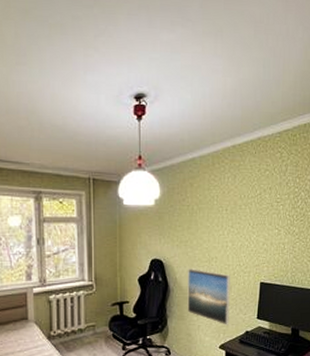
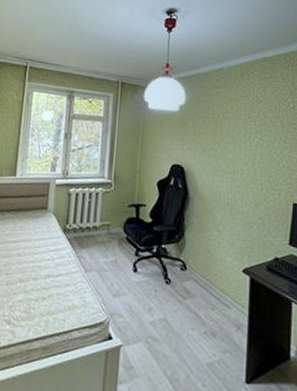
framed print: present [187,269,232,325] -> none [207,178,259,247]

